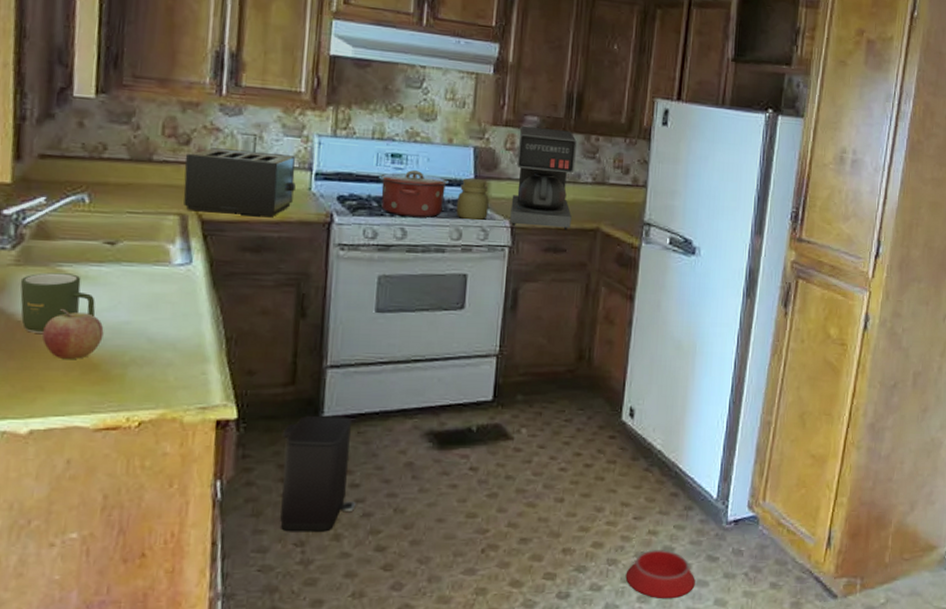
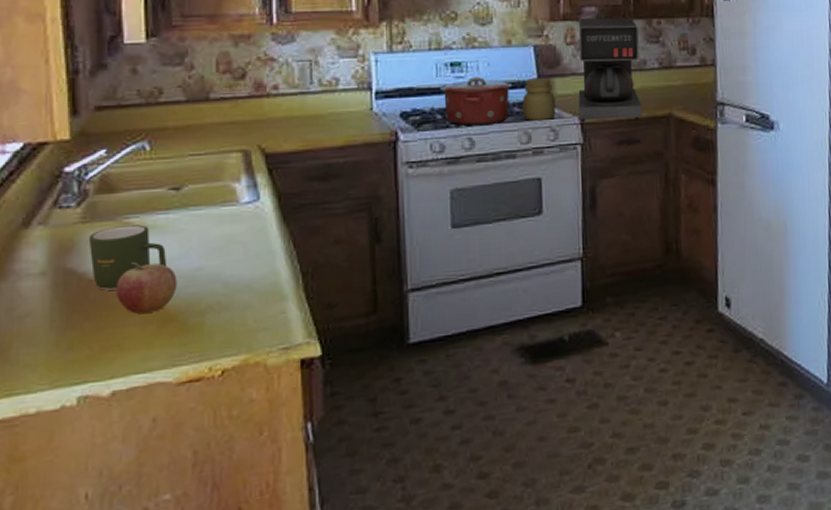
toaster: present [183,148,296,217] -> none [242,77,356,145]
pedal bin: present [280,415,356,532] -> none [369,341,453,468]
pet bowl: present [625,549,695,599] -> none [741,443,816,497]

